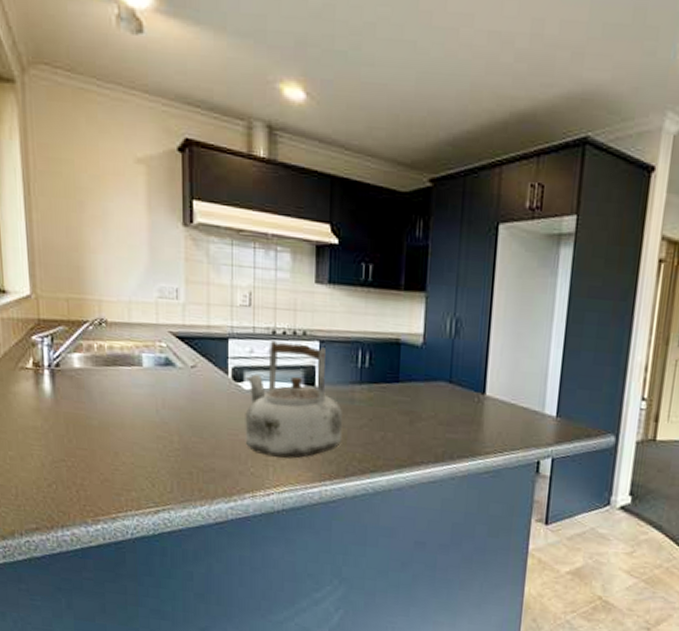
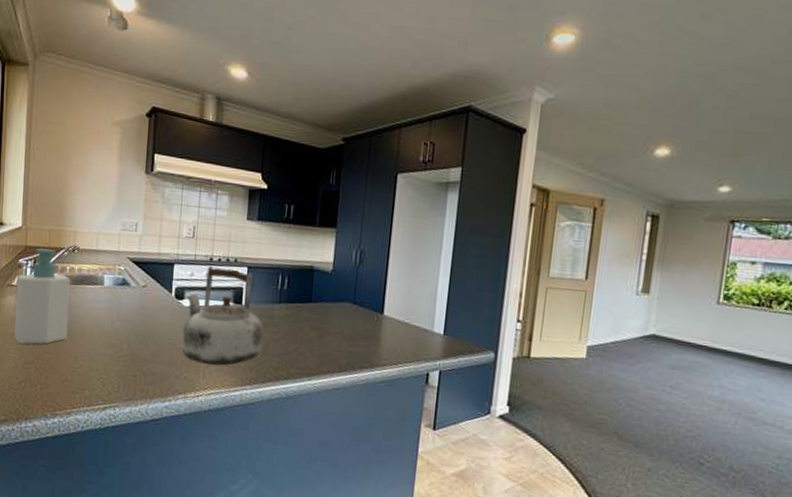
soap bottle: none [31,322,103,439] -> present [14,248,70,345]

